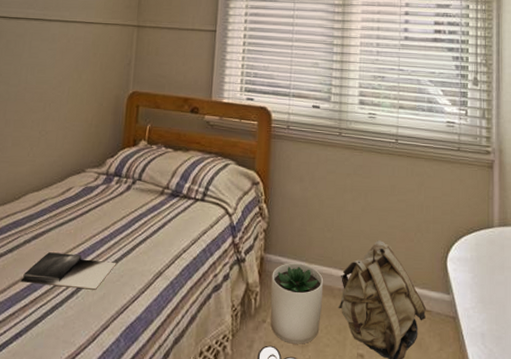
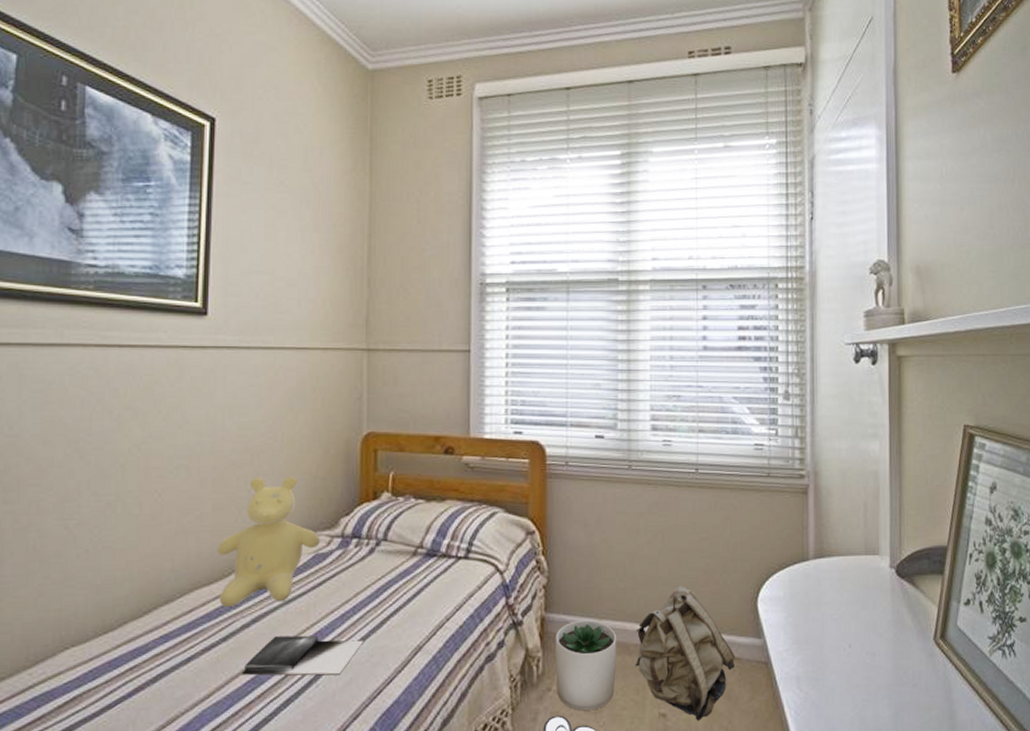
teddy bear: none [9,122,90,225] -> present [217,476,320,608]

